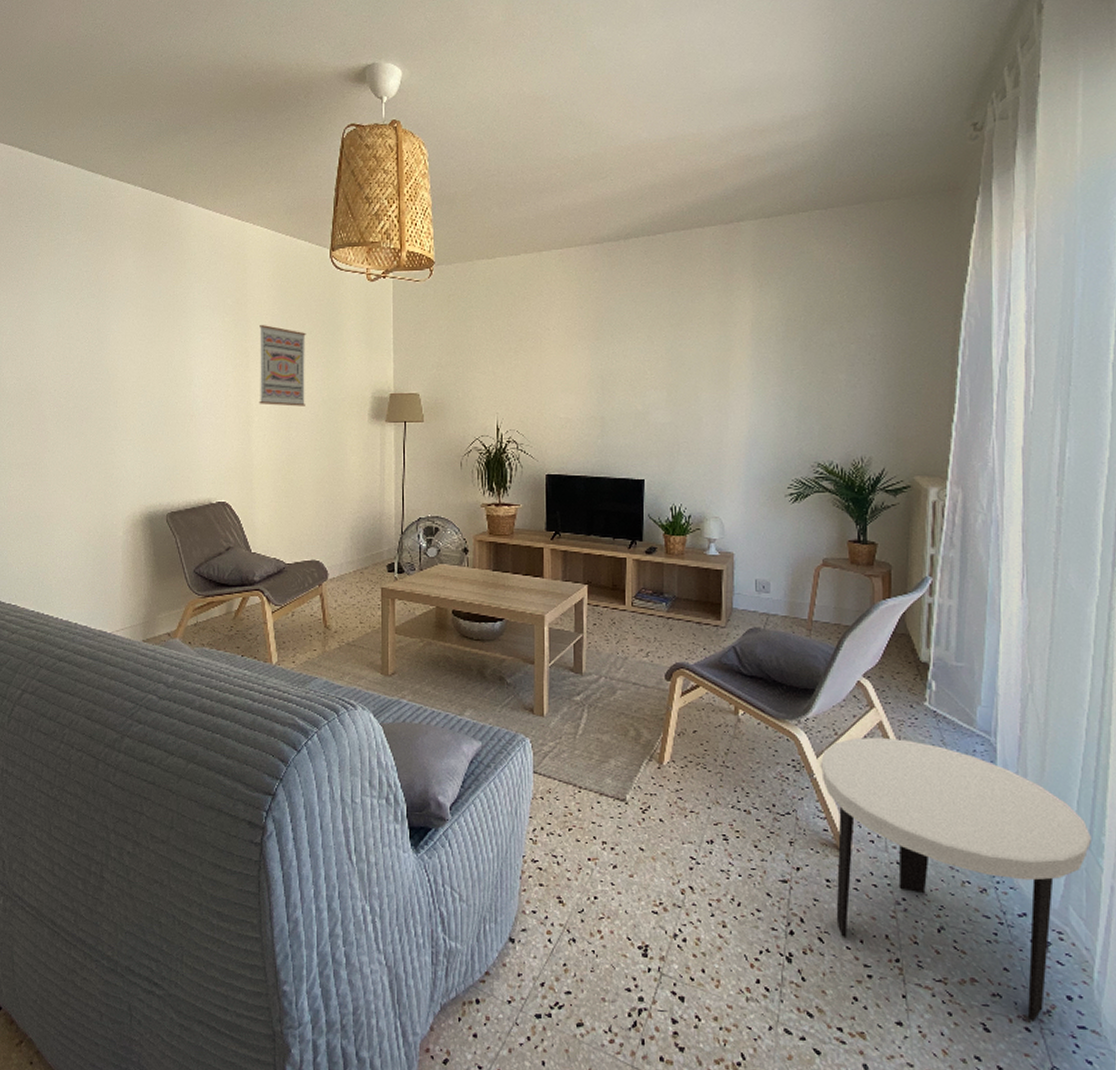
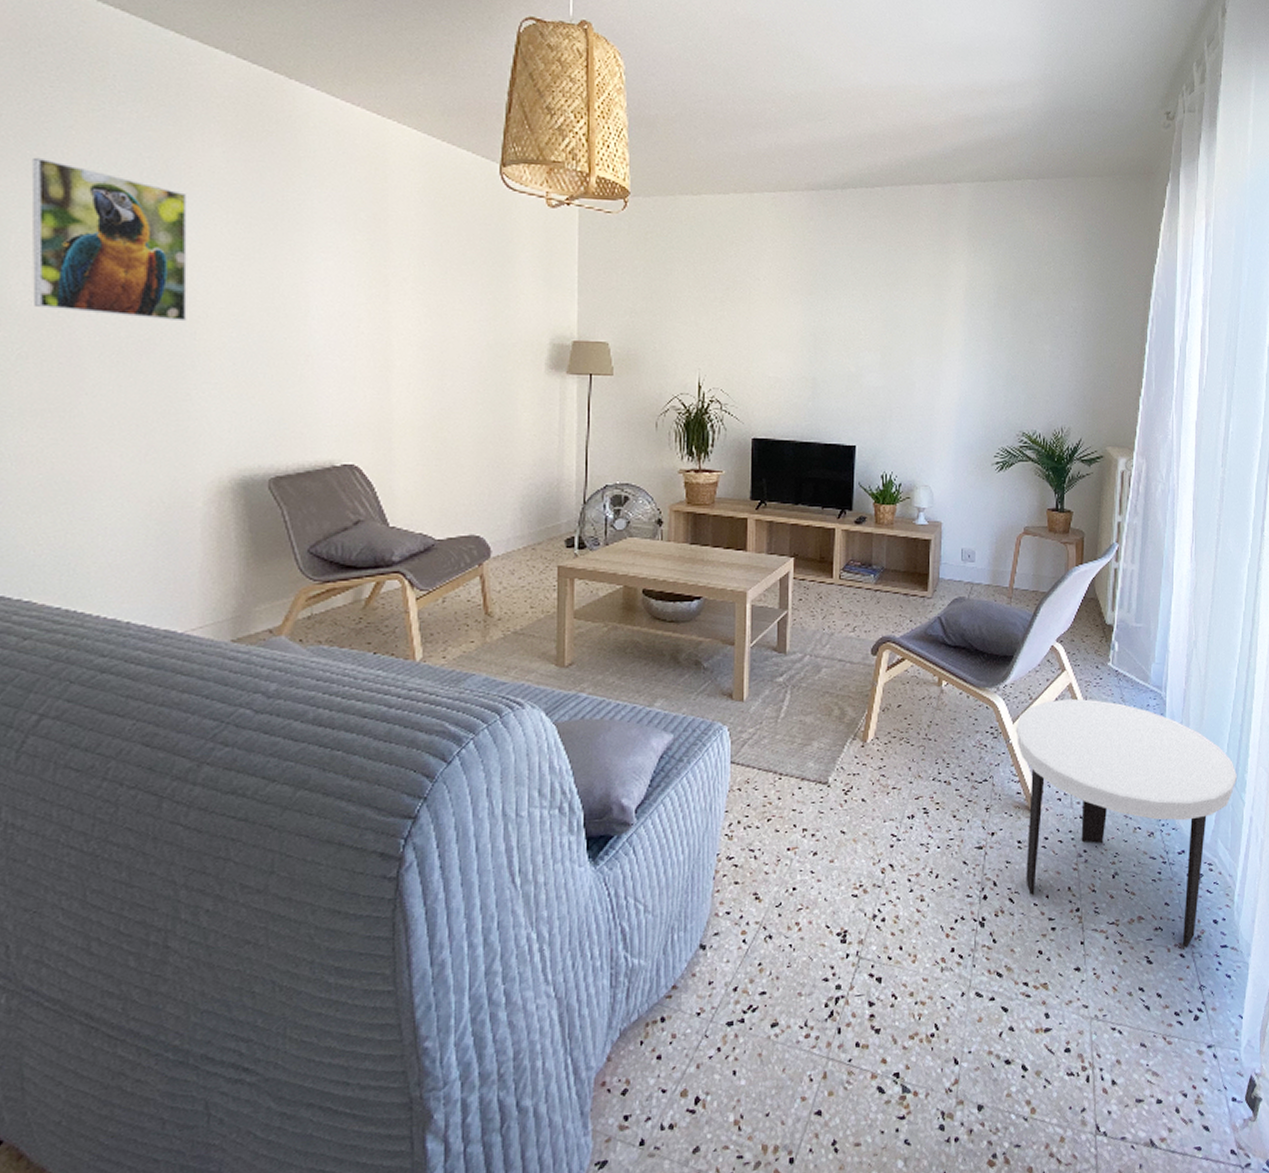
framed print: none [15,279,111,394] -> present [31,157,187,322]
wall art: present [259,325,306,407] -> none [402,248,467,351]

